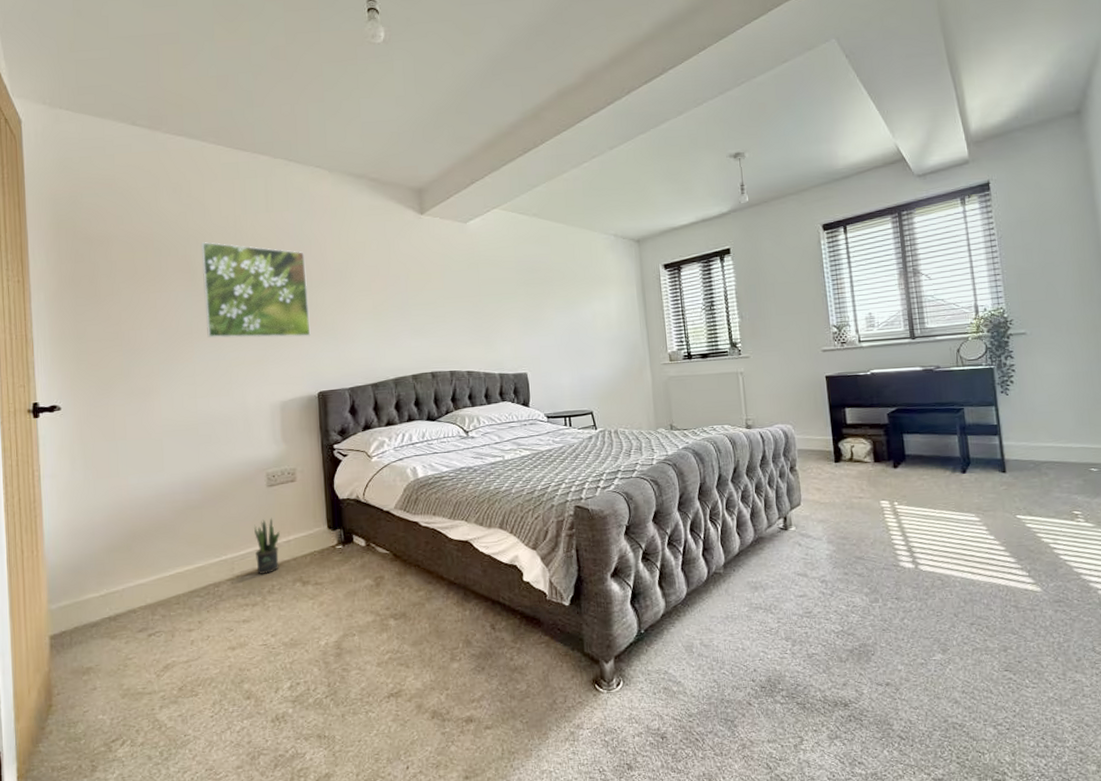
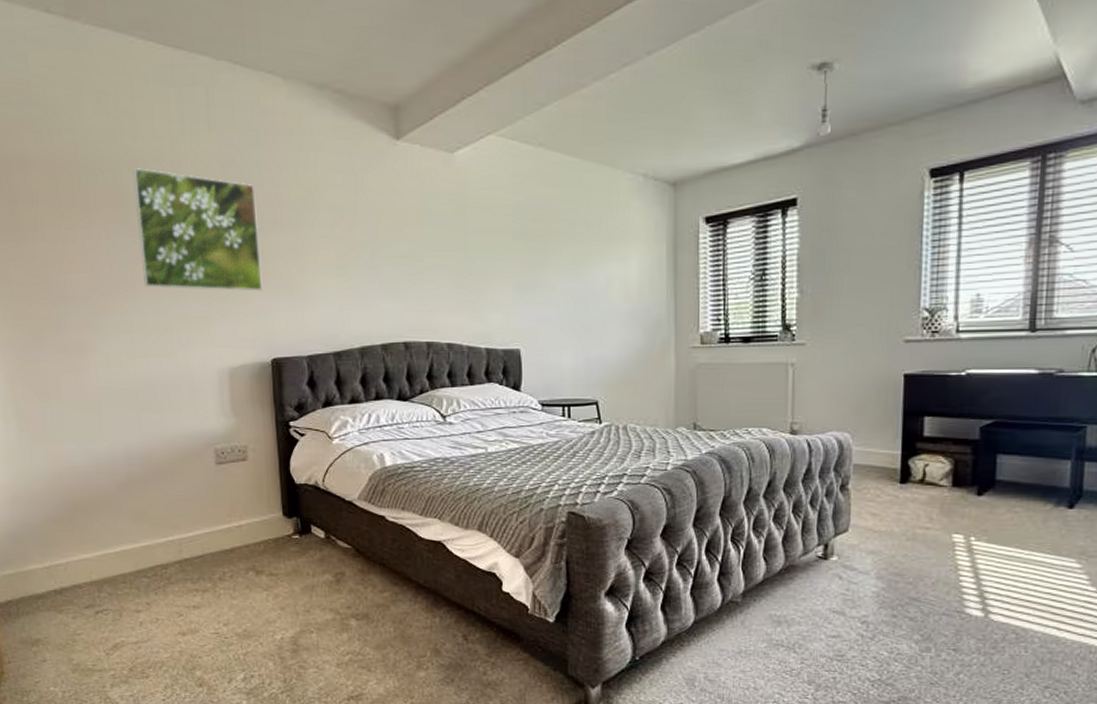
potted plant: present [254,517,280,575] -> none [202,499,231,560]

